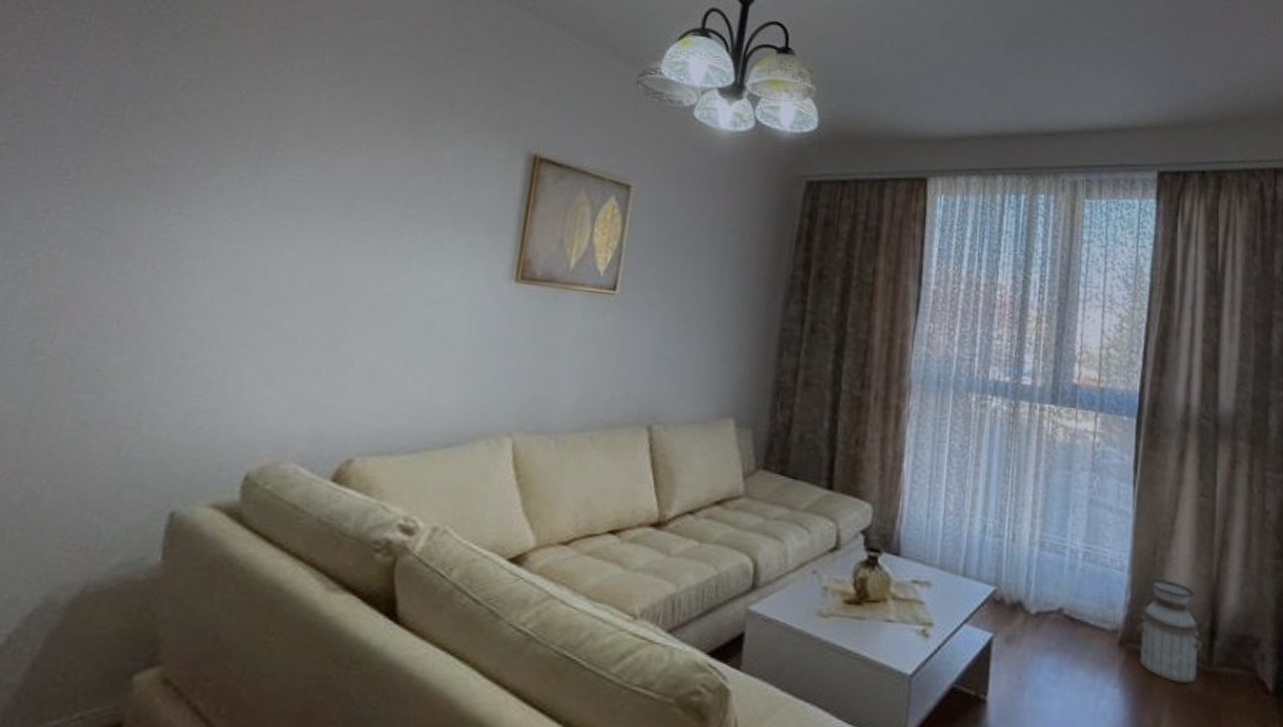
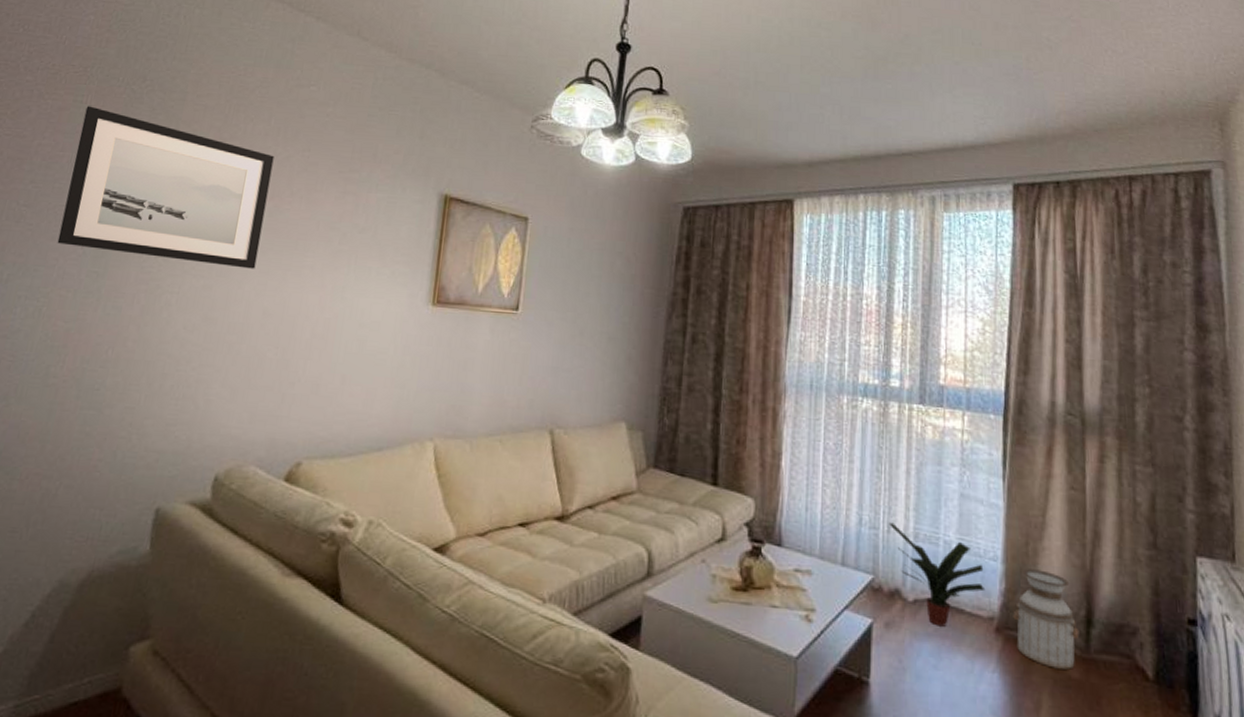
wall art: none [47,26,329,232] -> present [57,106,275,269]
potted plant: none [1013,530,1111,640] -> present [888,522,986,627]

